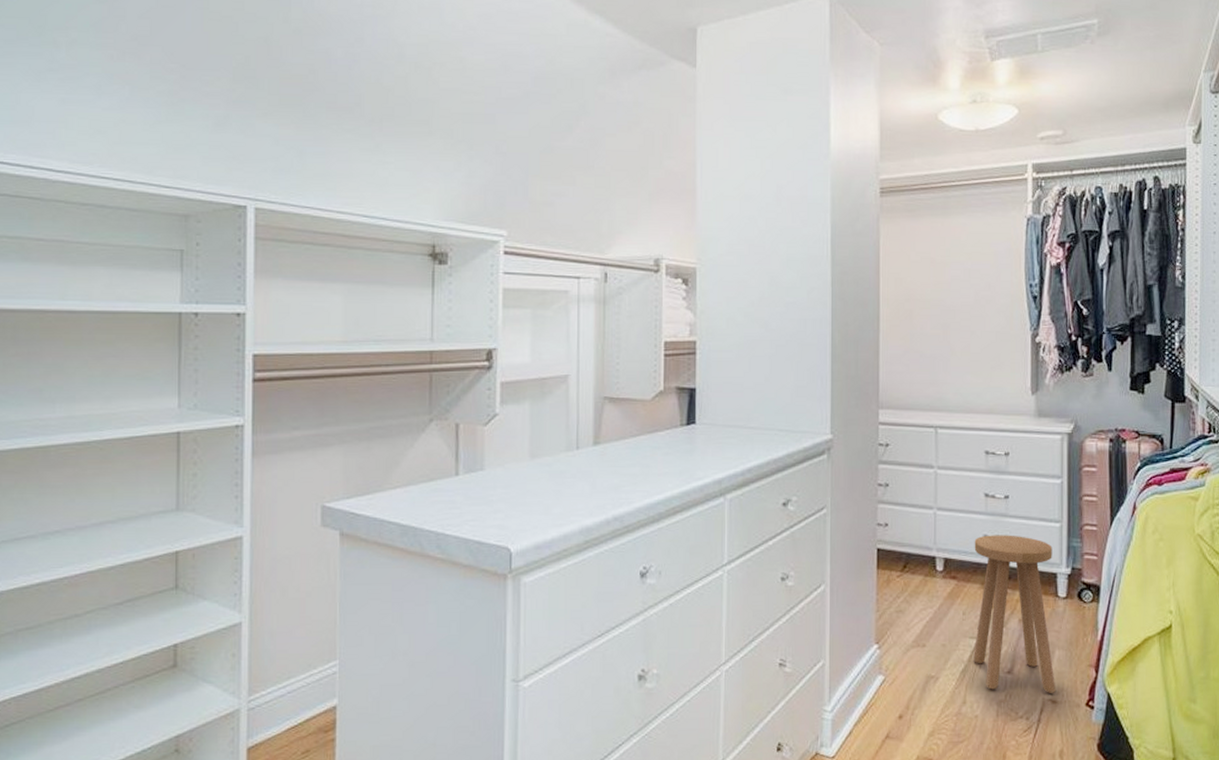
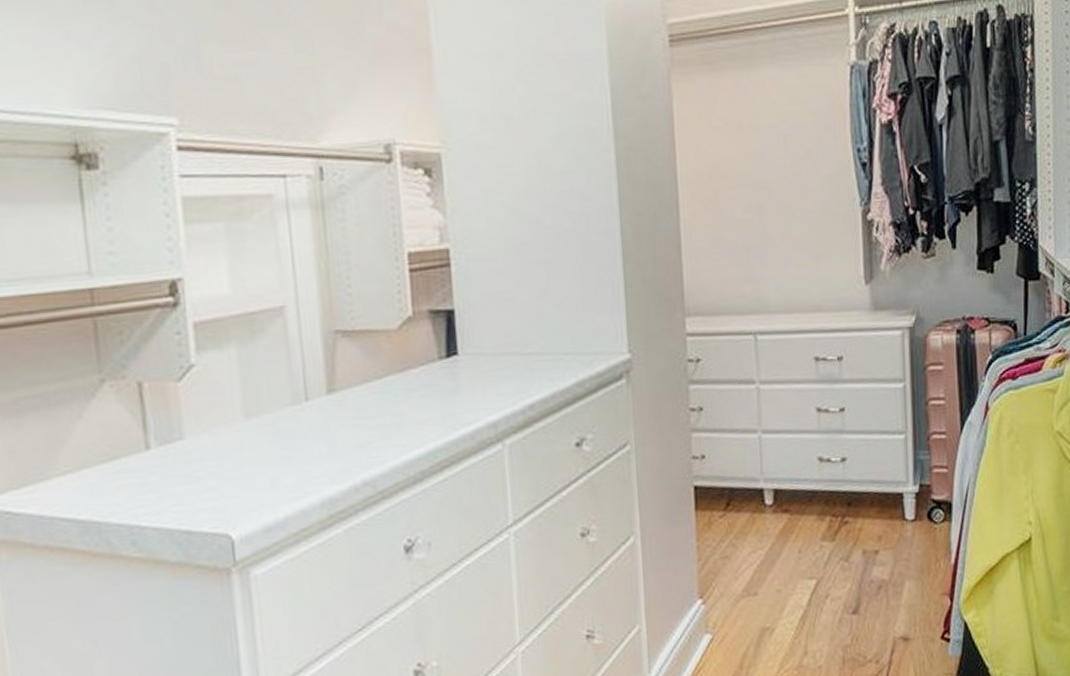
stool: present [973,535,1056,693] -> none [807,453,908,635]

